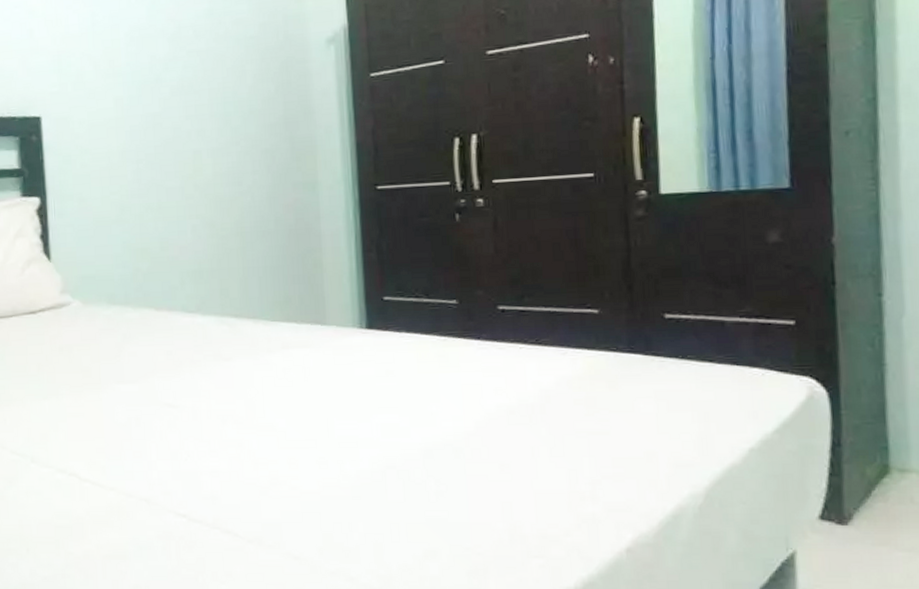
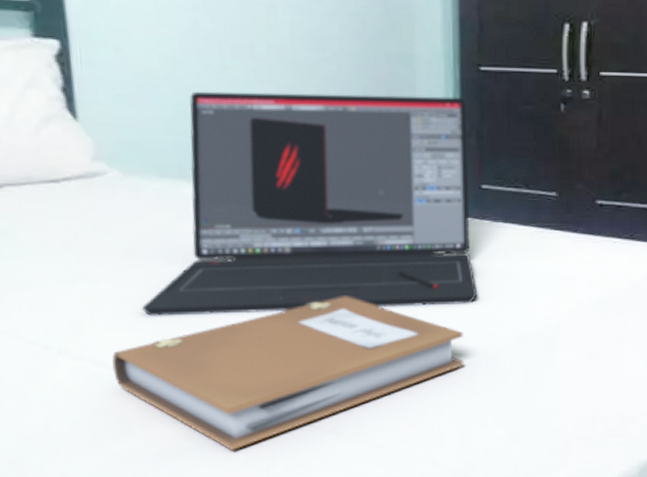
notebook: none [70,407,375,556] -> present [111,296,464,450]
laptop: none [95,215,385,429] -> present [142,91,478,317]

